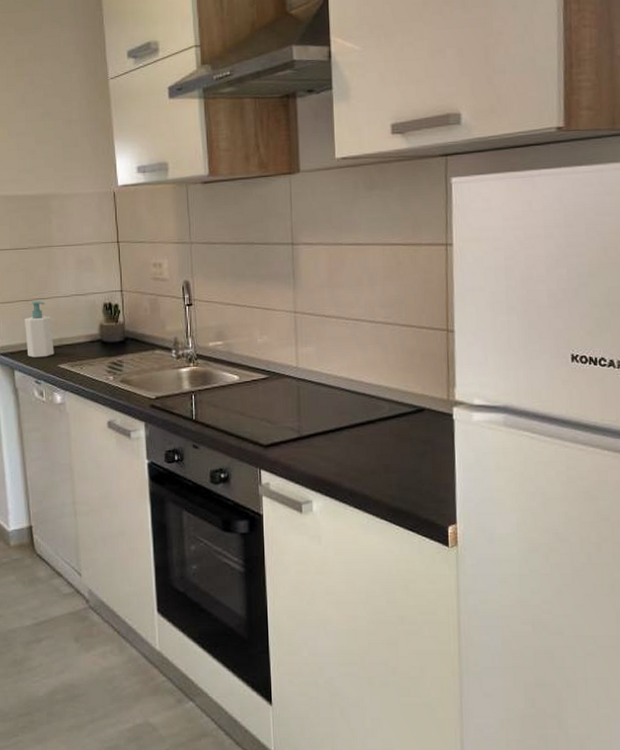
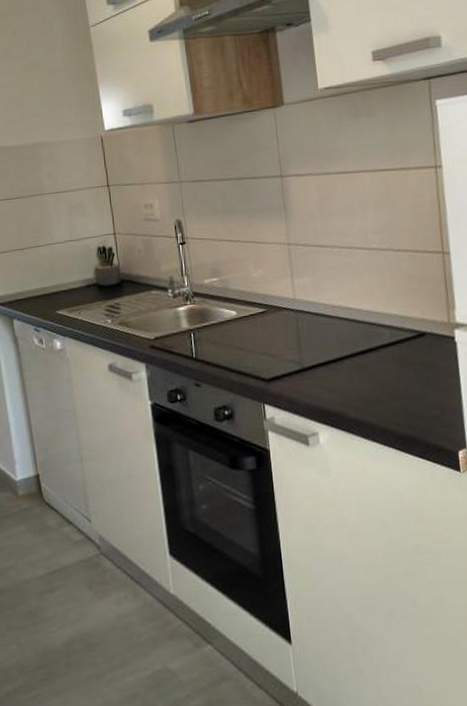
soap bottle: present [25,301,54,358] -> none [21,249,52,306]

